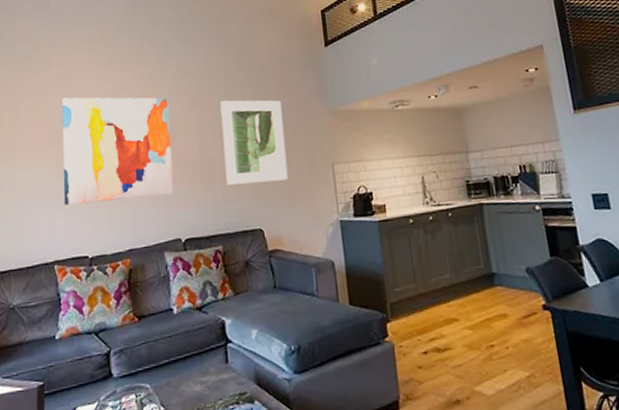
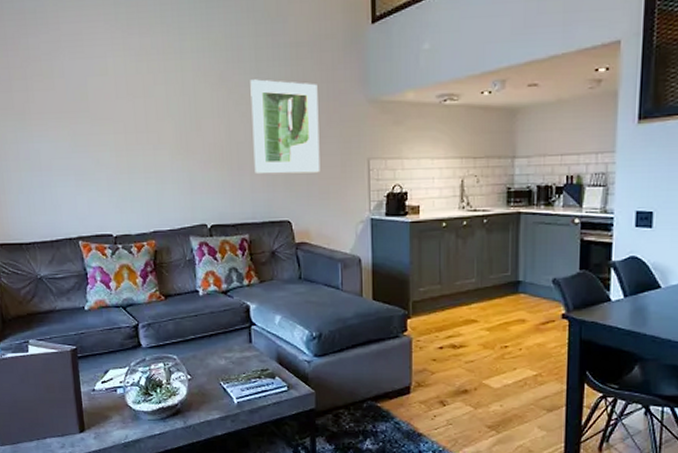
wall art: present [61,97,174,205] -> none [73,62,199,181]

